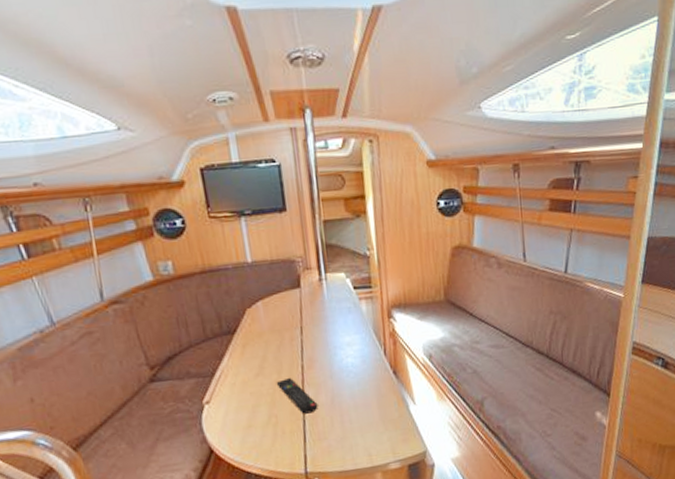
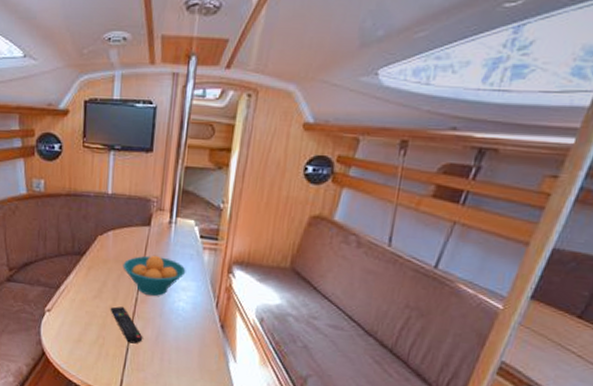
fruit bowl: none [280,316,347,360] -> present [122,255,186,296]

